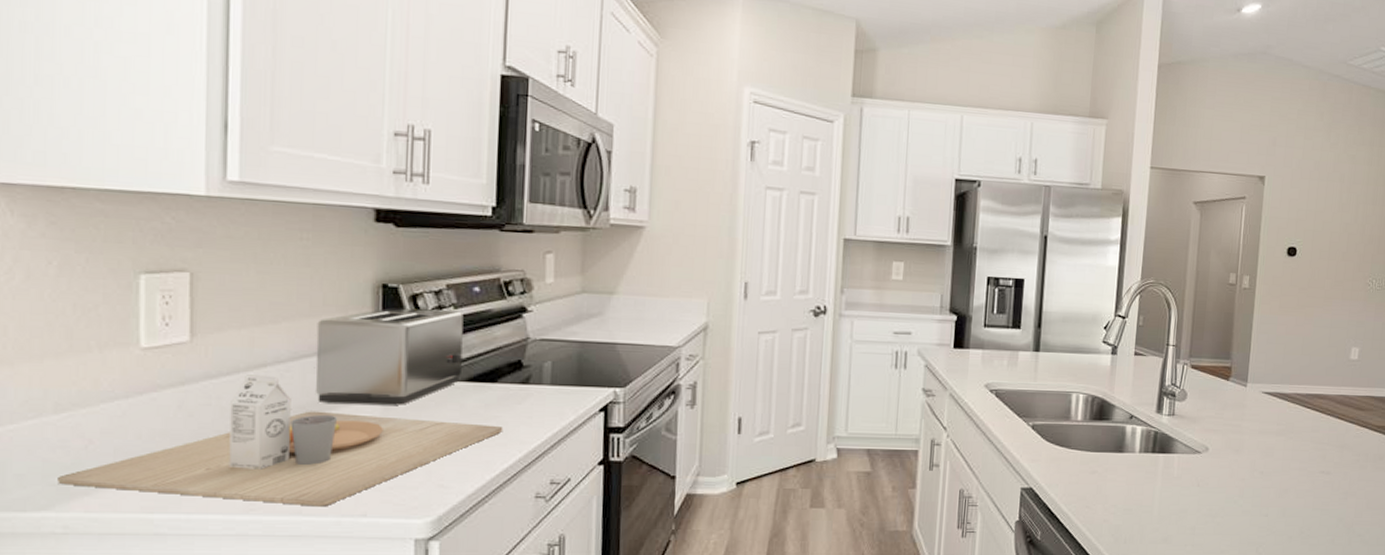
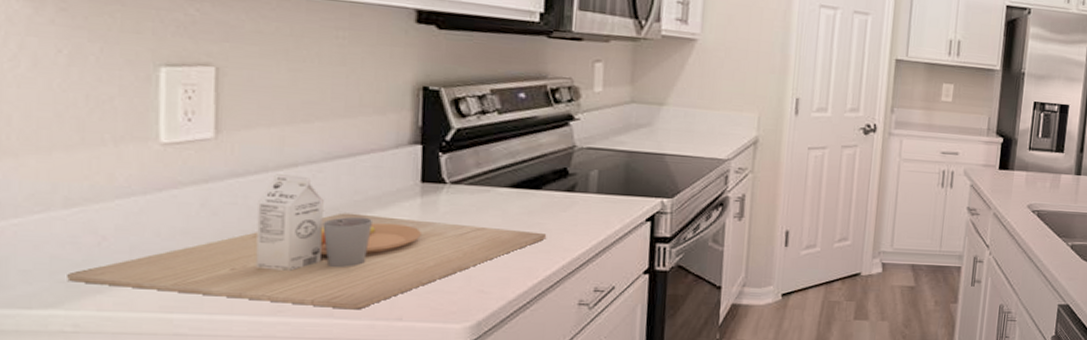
toaster: present [315,307,464,405] -> none [349,110,508,210]

